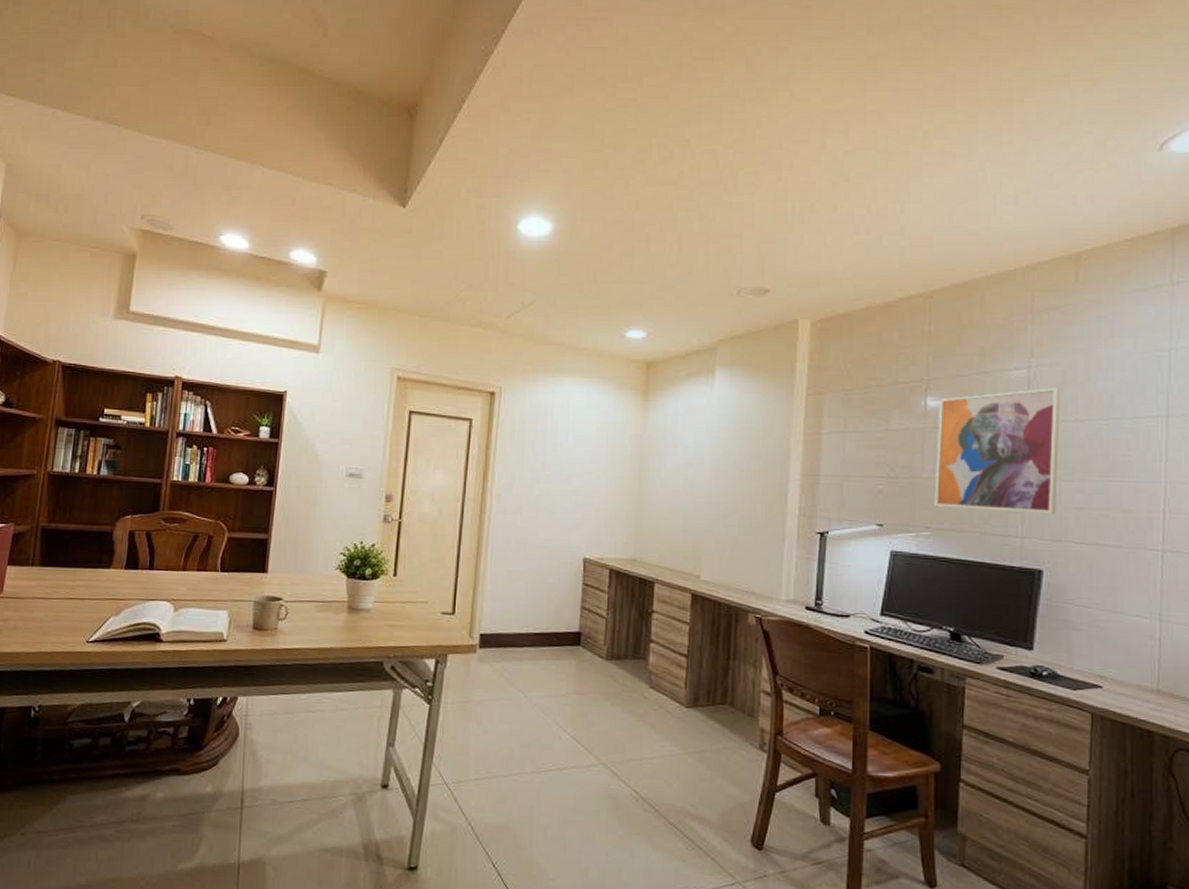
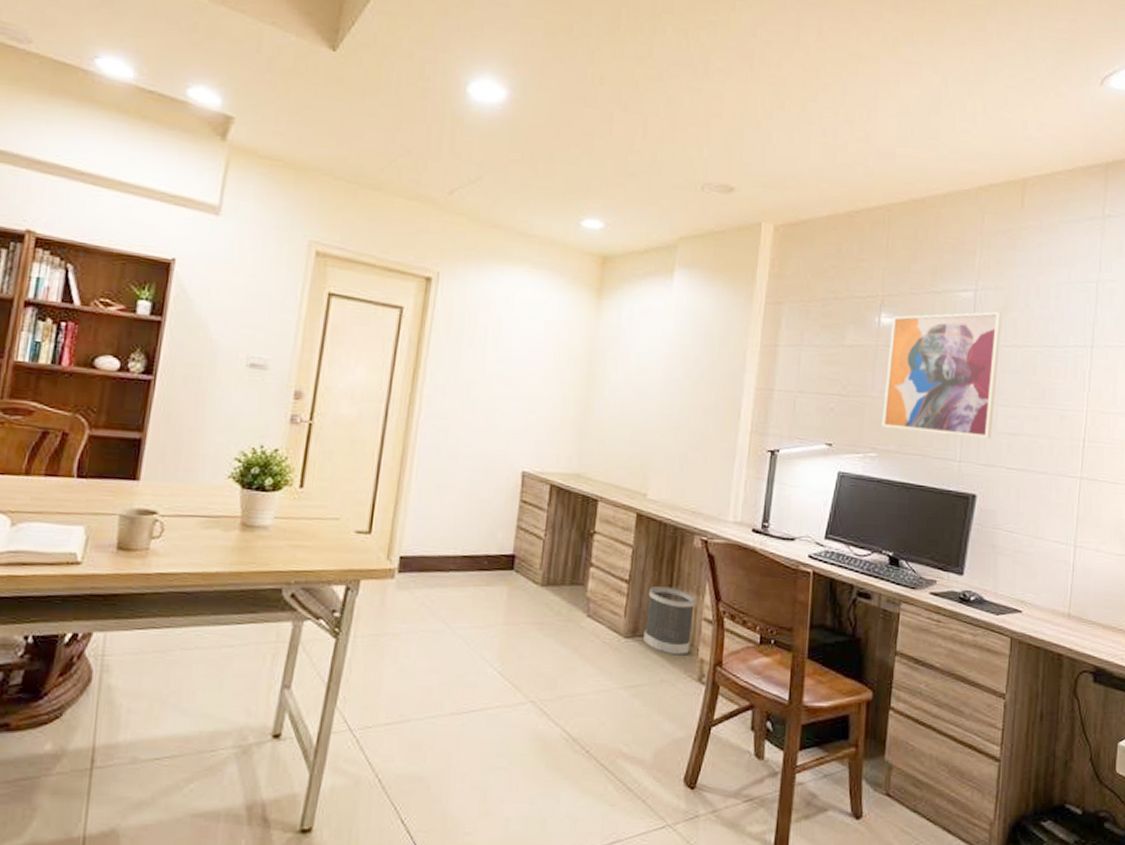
wastebasket: none [704,660,752,725] -> present [643,586,695,656]

